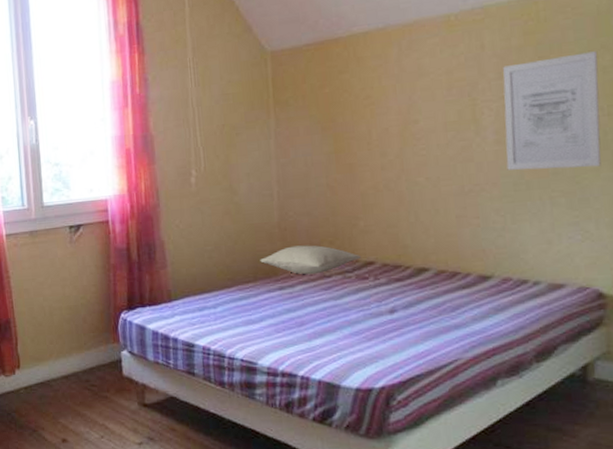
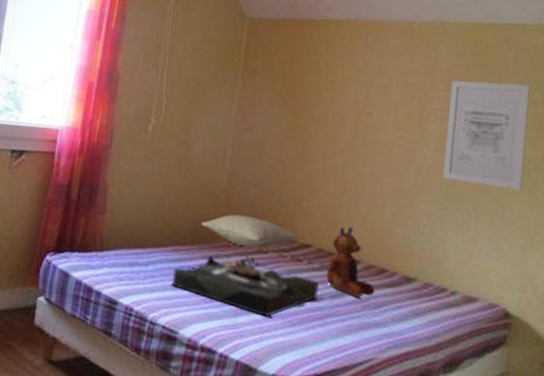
serving tray: none [241,281,391,336] -> present [171,254,320,317]
toy: none [394,236,450,304] -> present [326,226,375,298]

